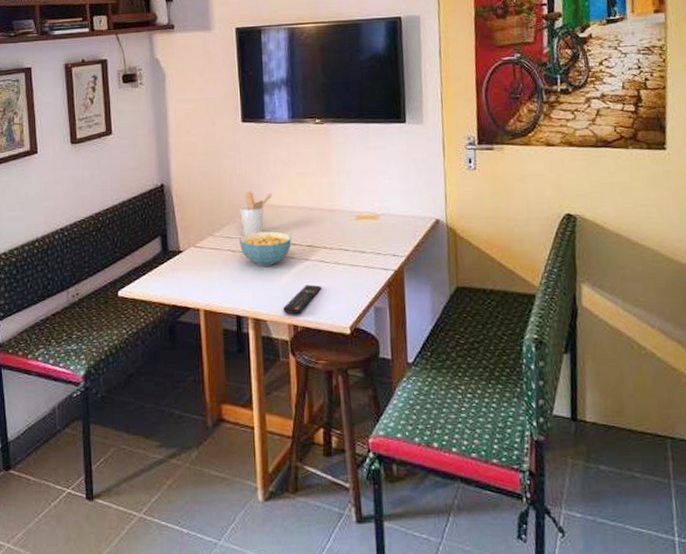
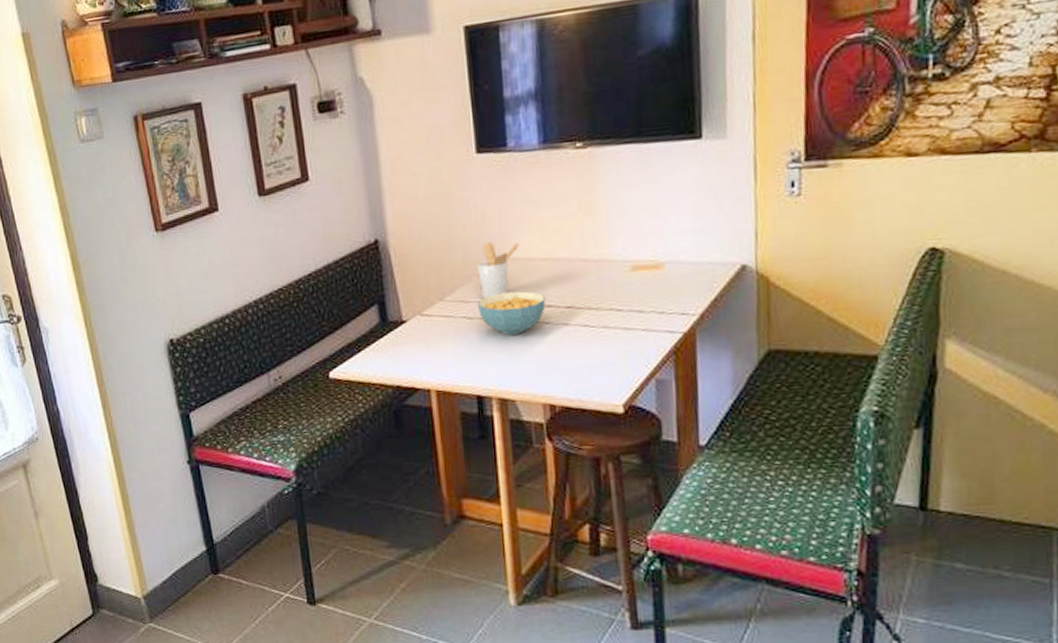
remote control: present [282,284,322,315] -> none [535,355,587,393]

